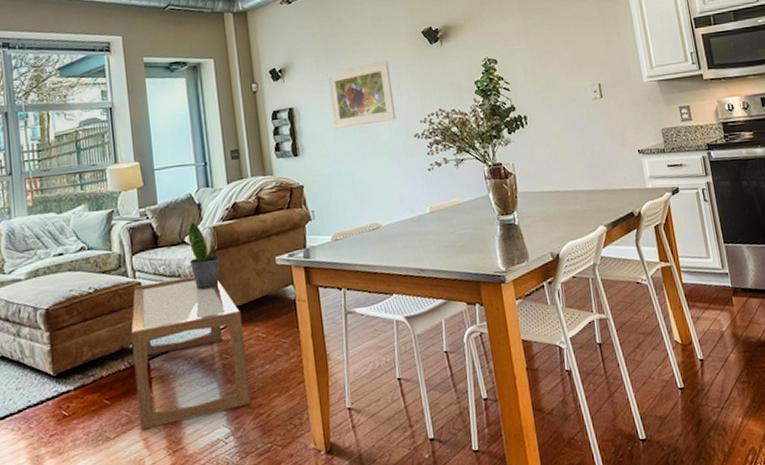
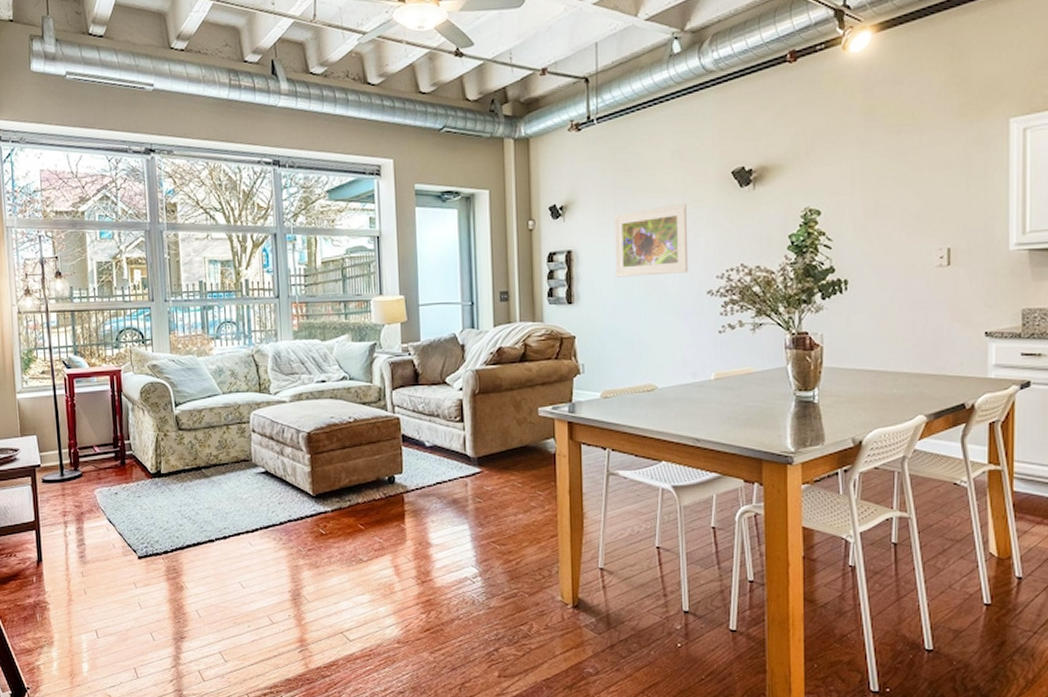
coffee table: present [131,276,252,429] -> none [387,417,501,557]
potted plant: present [187,221,221,290] -> none [449,362,481,432]

